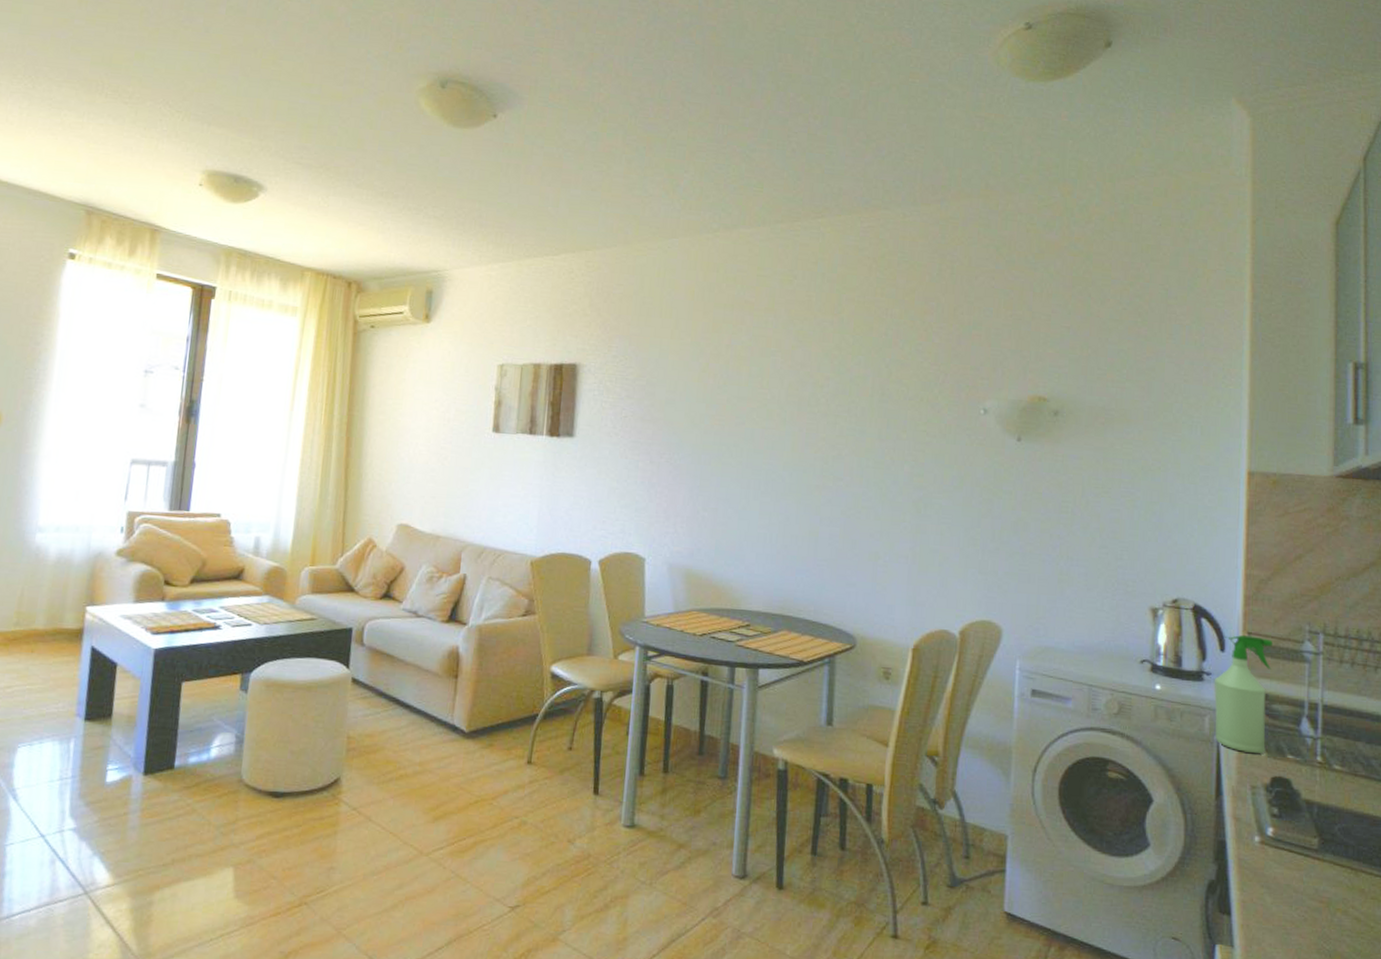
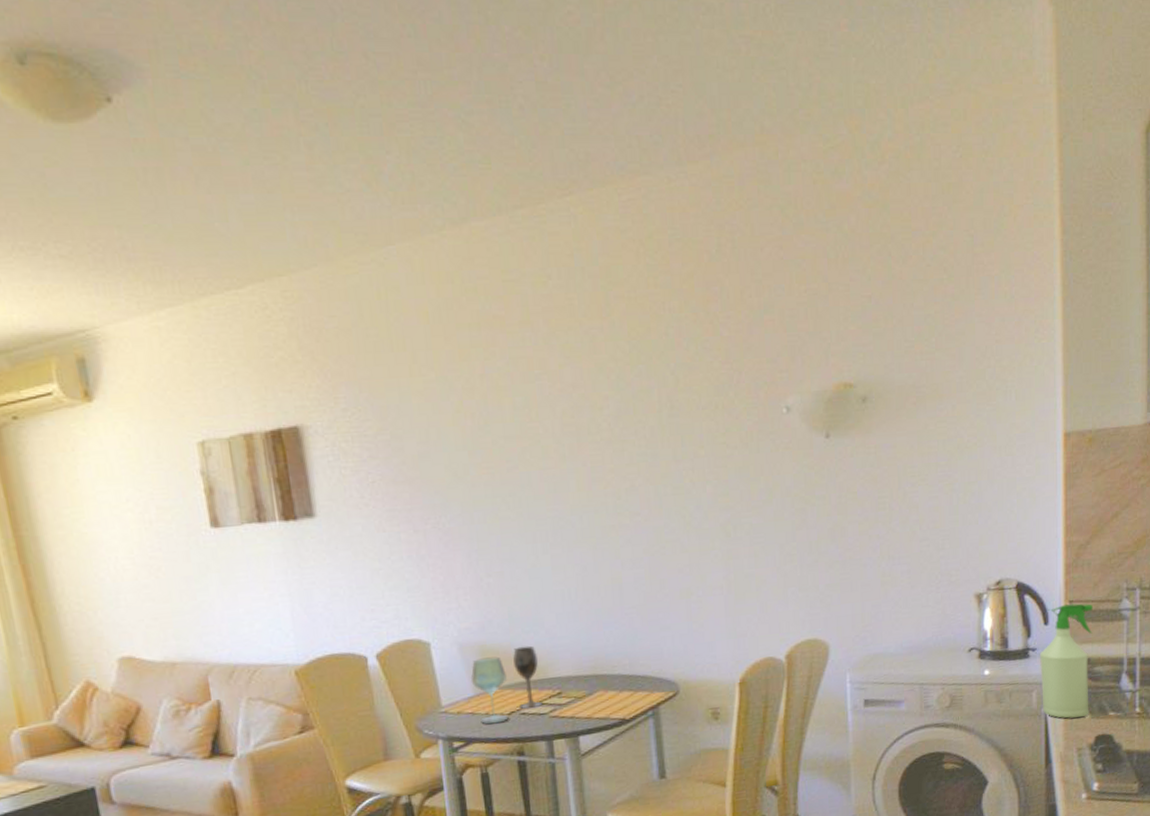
wine glass: none [674,580,705,642] -> present [471,656,509,725]
wine glass: none [711,576,735,635] -> present [512,645,543,710]

